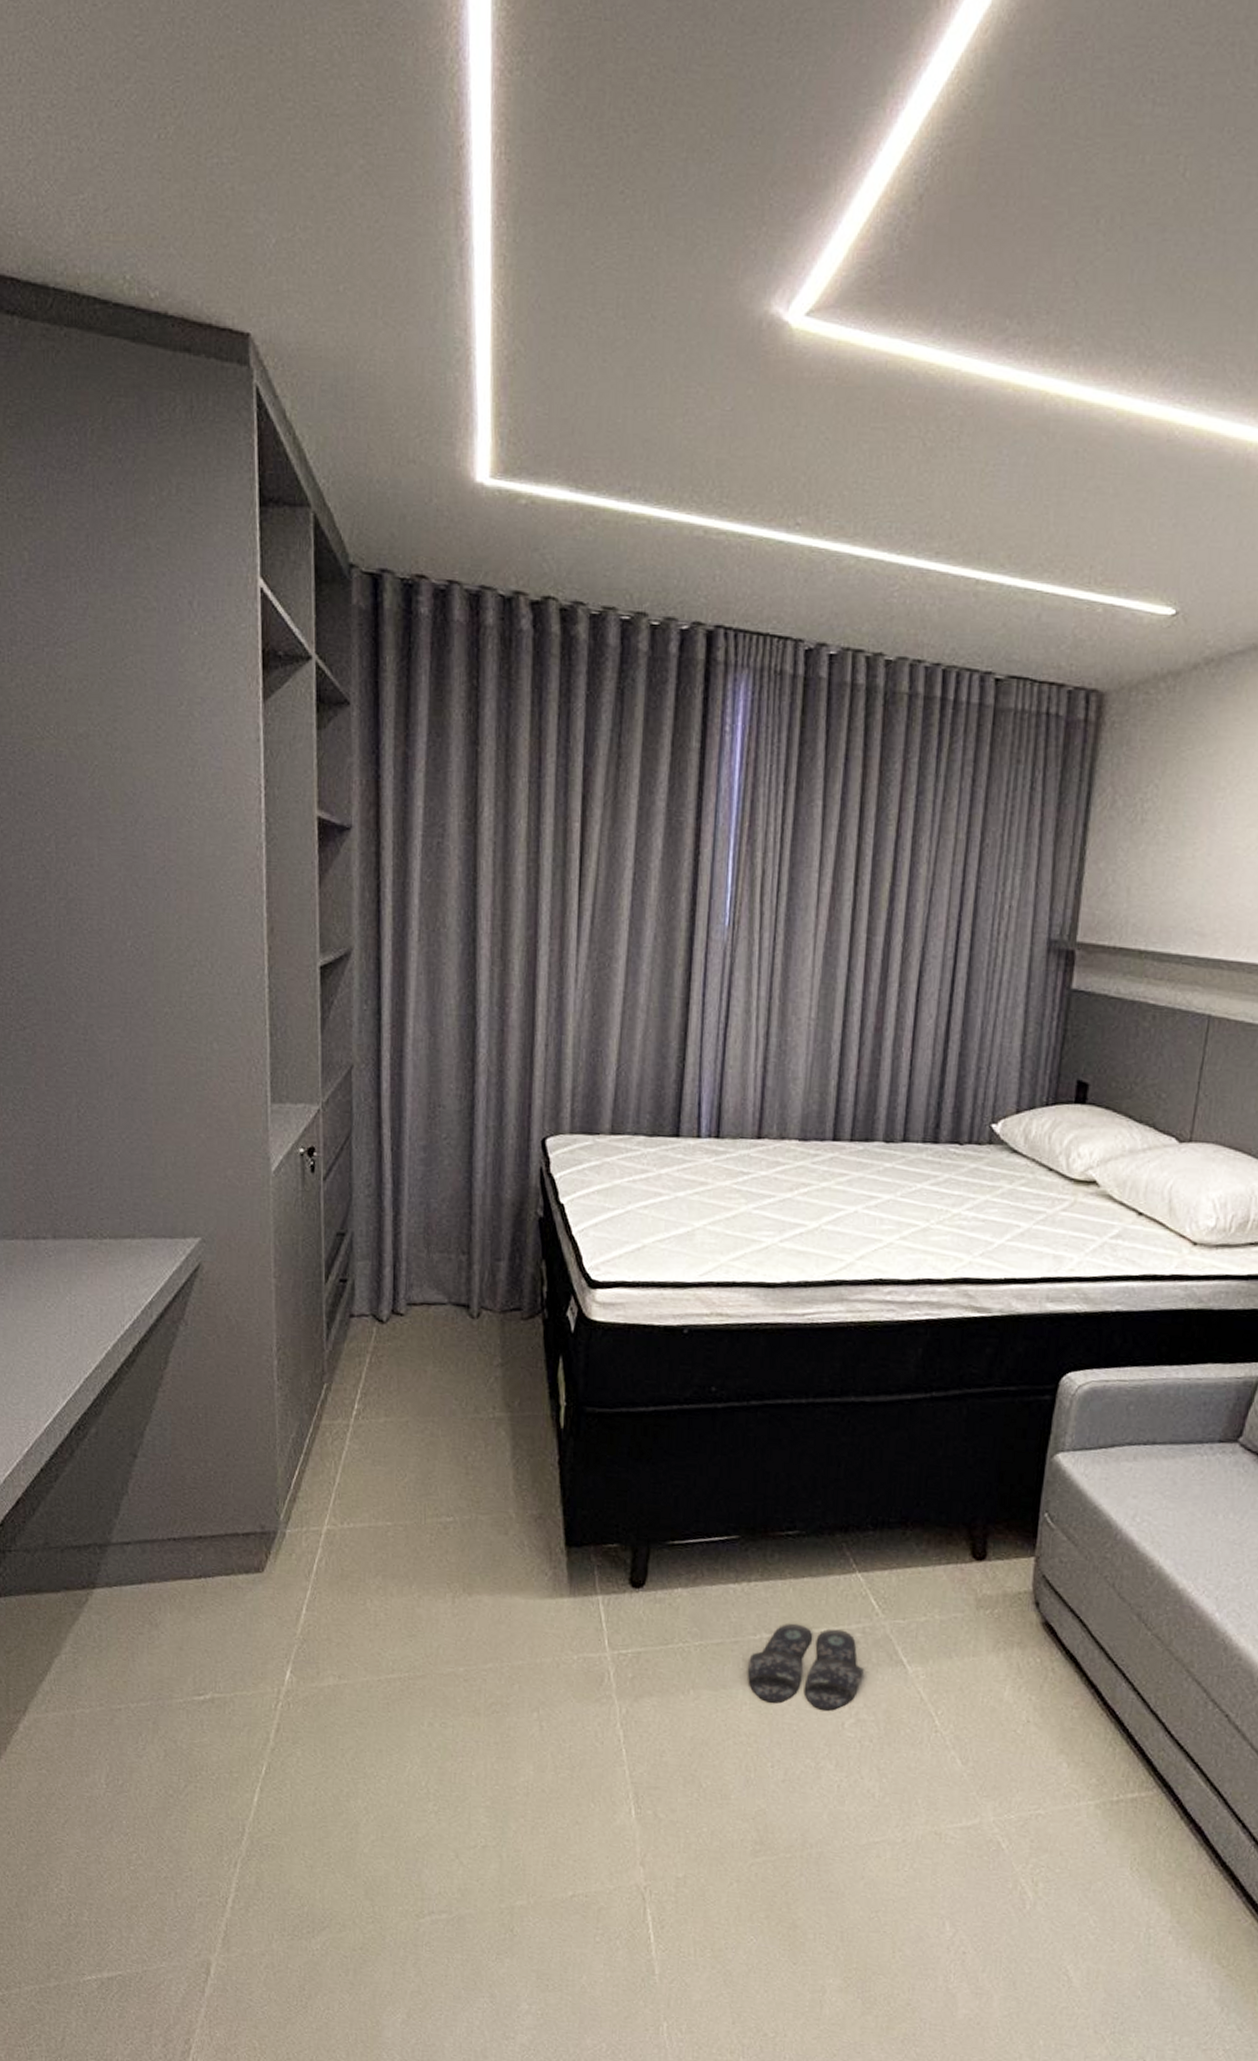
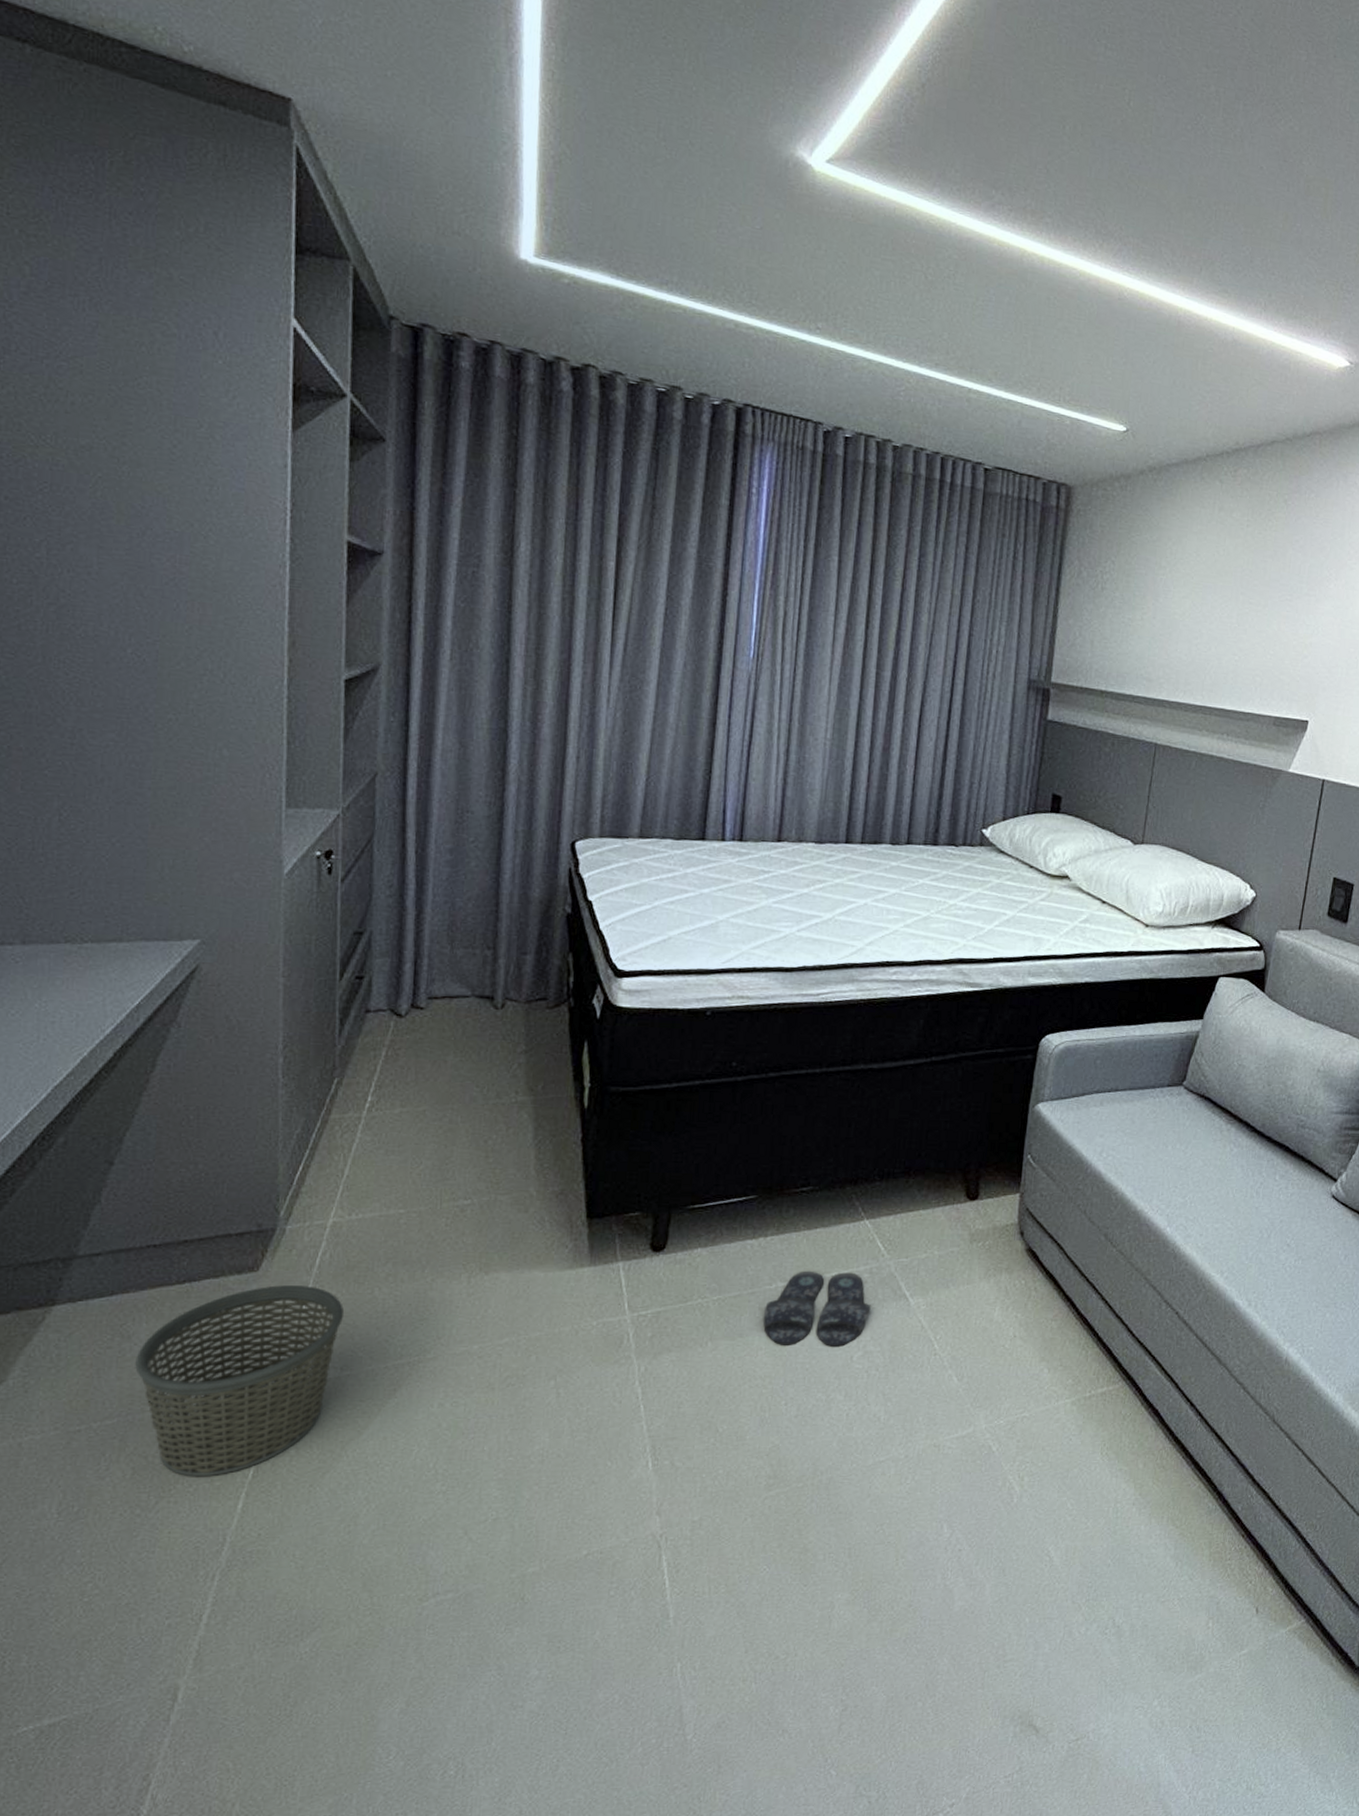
basket: none [163,1588,340,1768] -> present [135,1285,345,1477]

